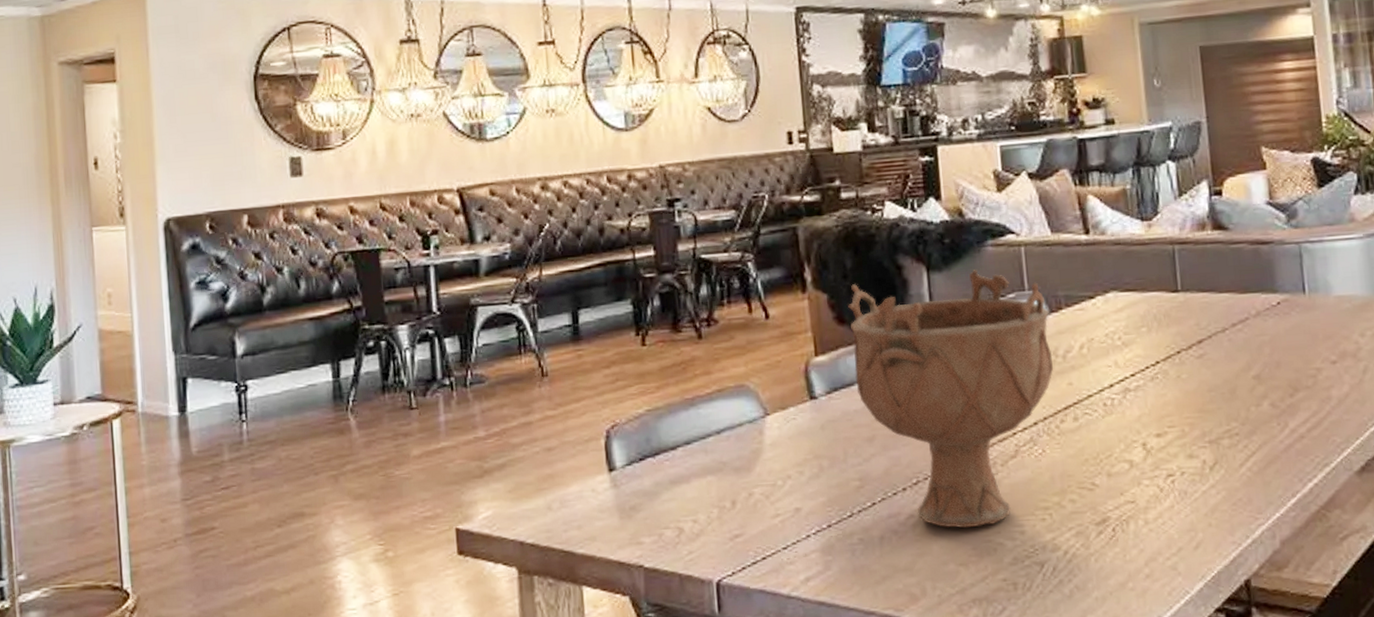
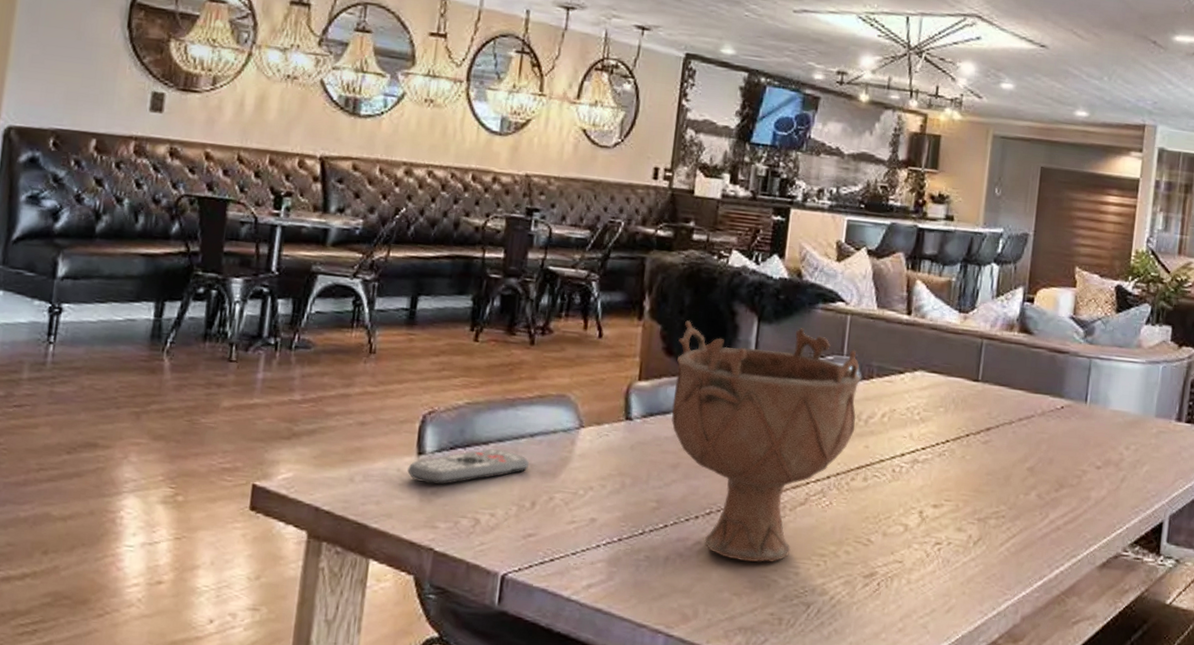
remote control: none [602,451,722,500] -> present [407,448,530,485]

